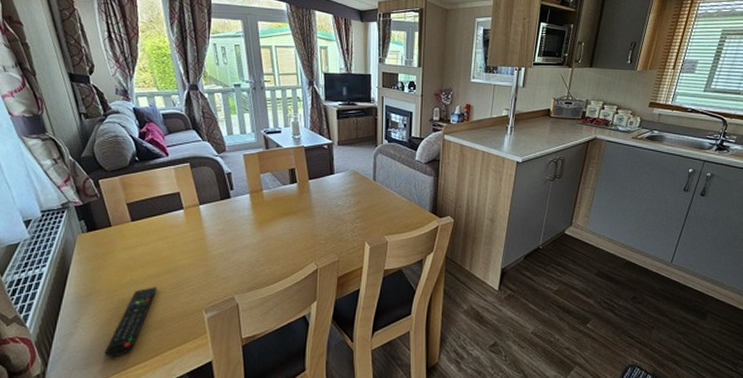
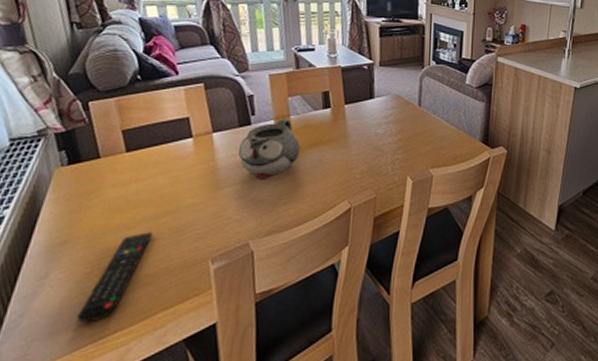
teapot: none [221,193,273,244] -> present [238,119,301,180]

